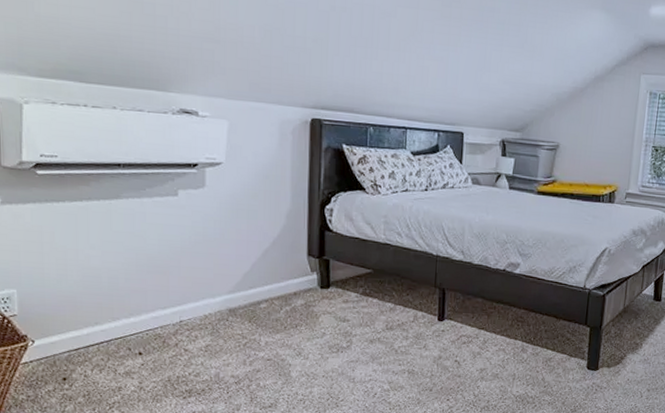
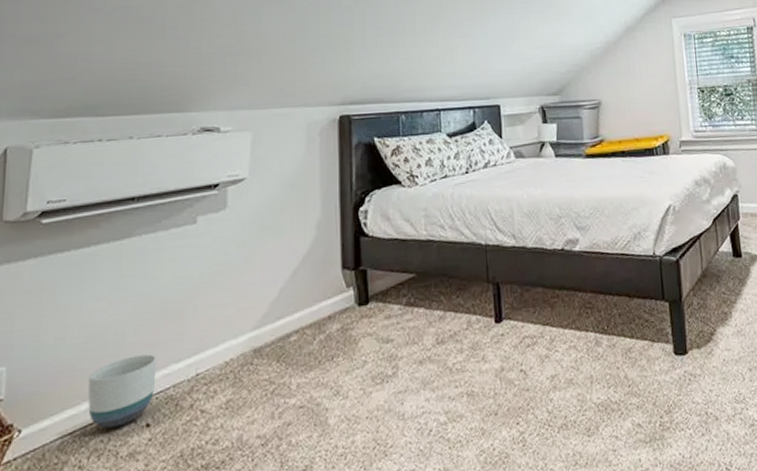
planter: none [89,298,146,351] -> present [88,354,157,429]

